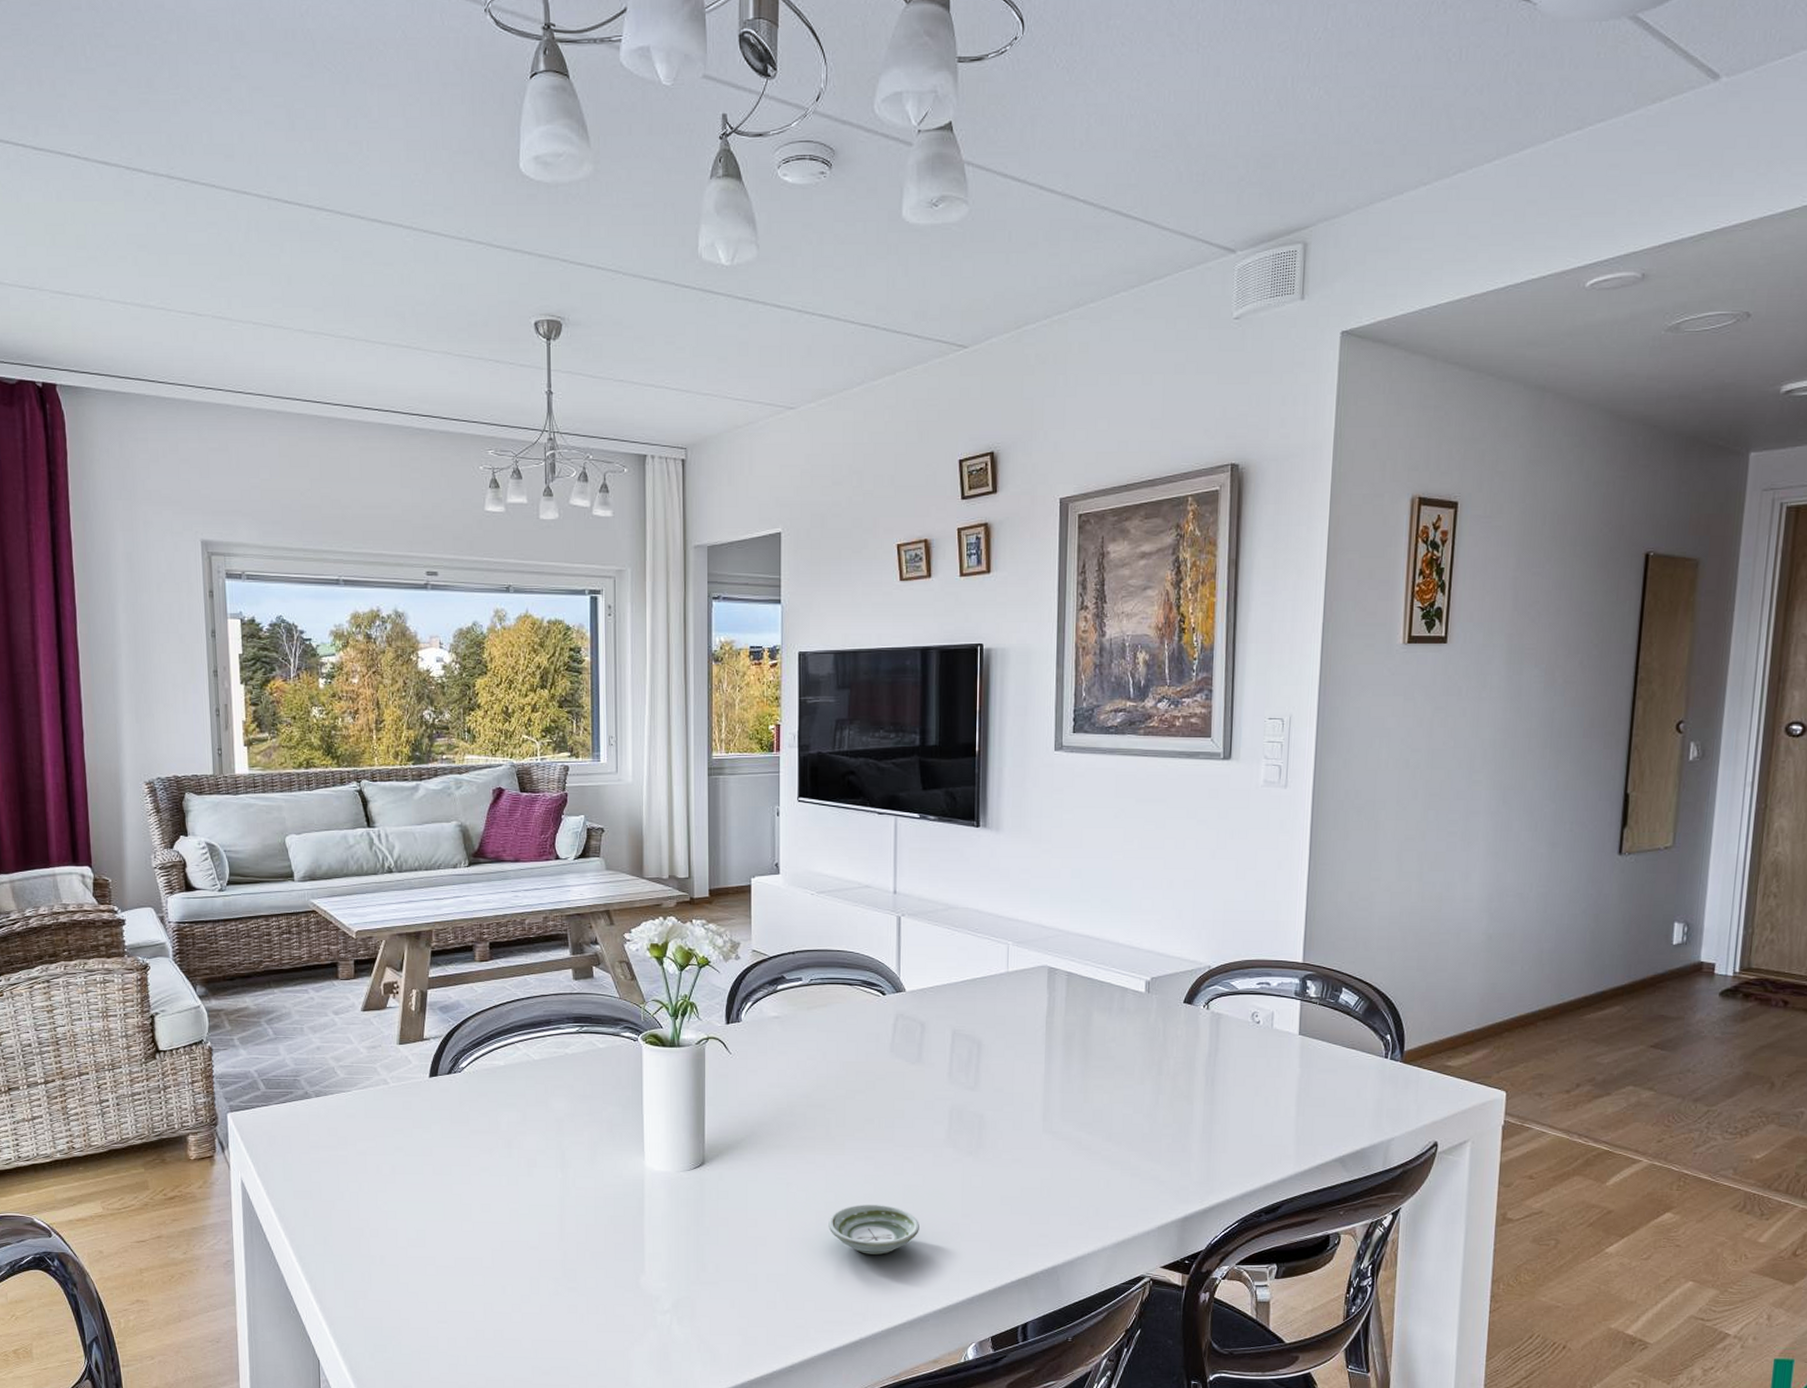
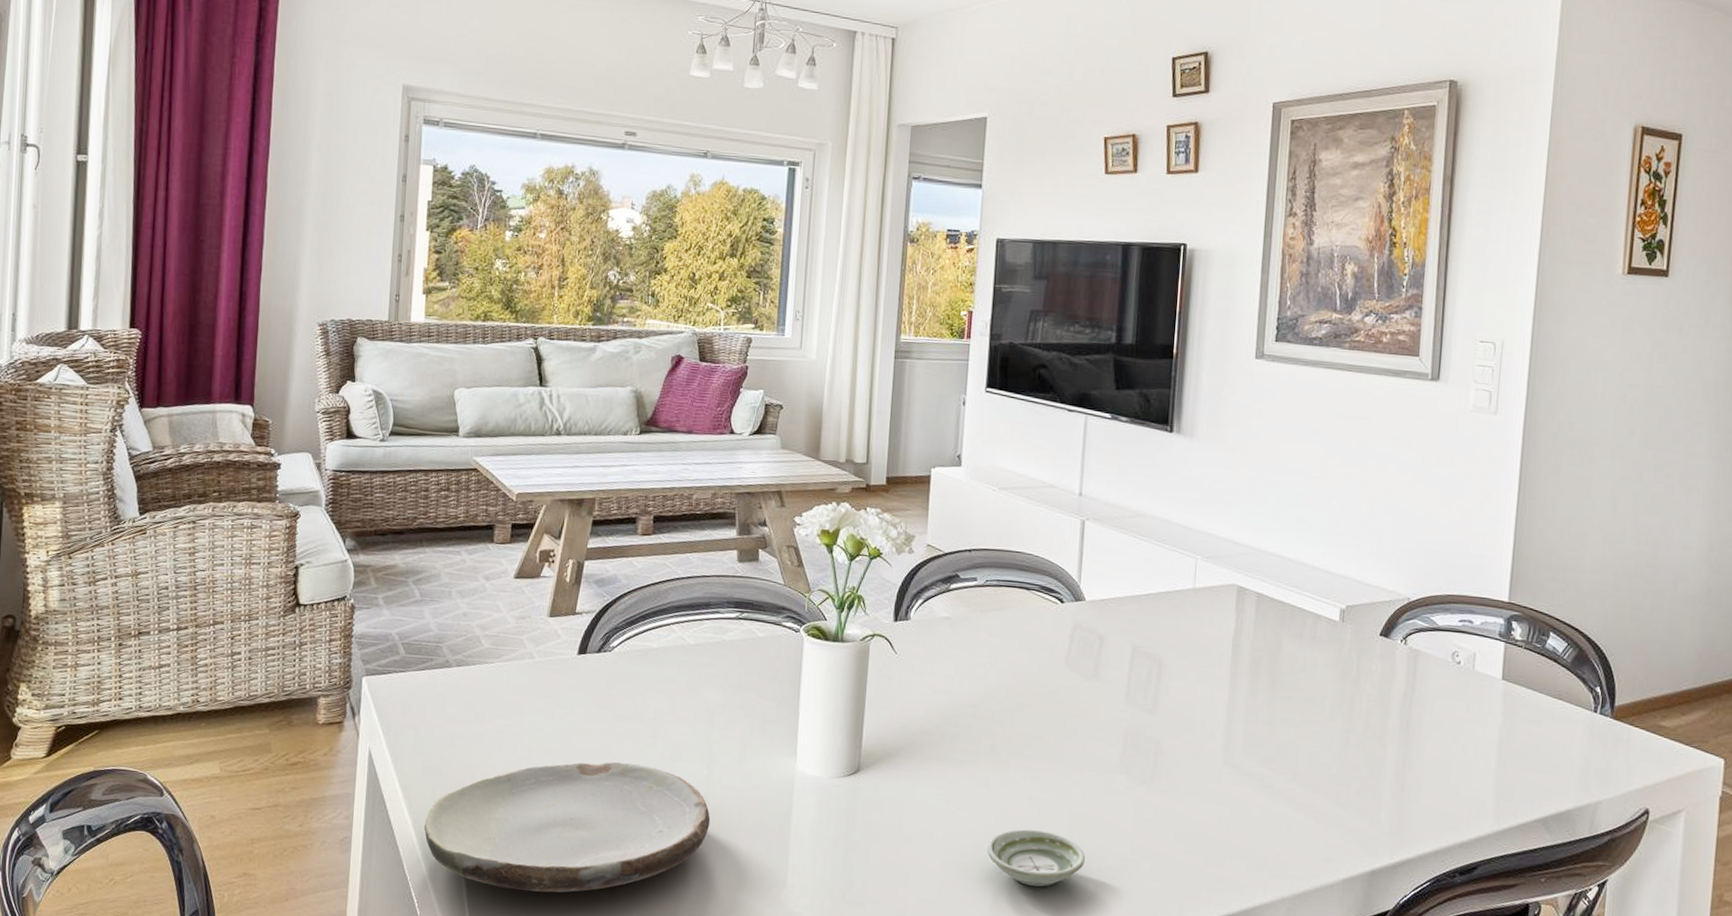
plate: none [300,1172,569,1295] -> present [424,762,711,893]

